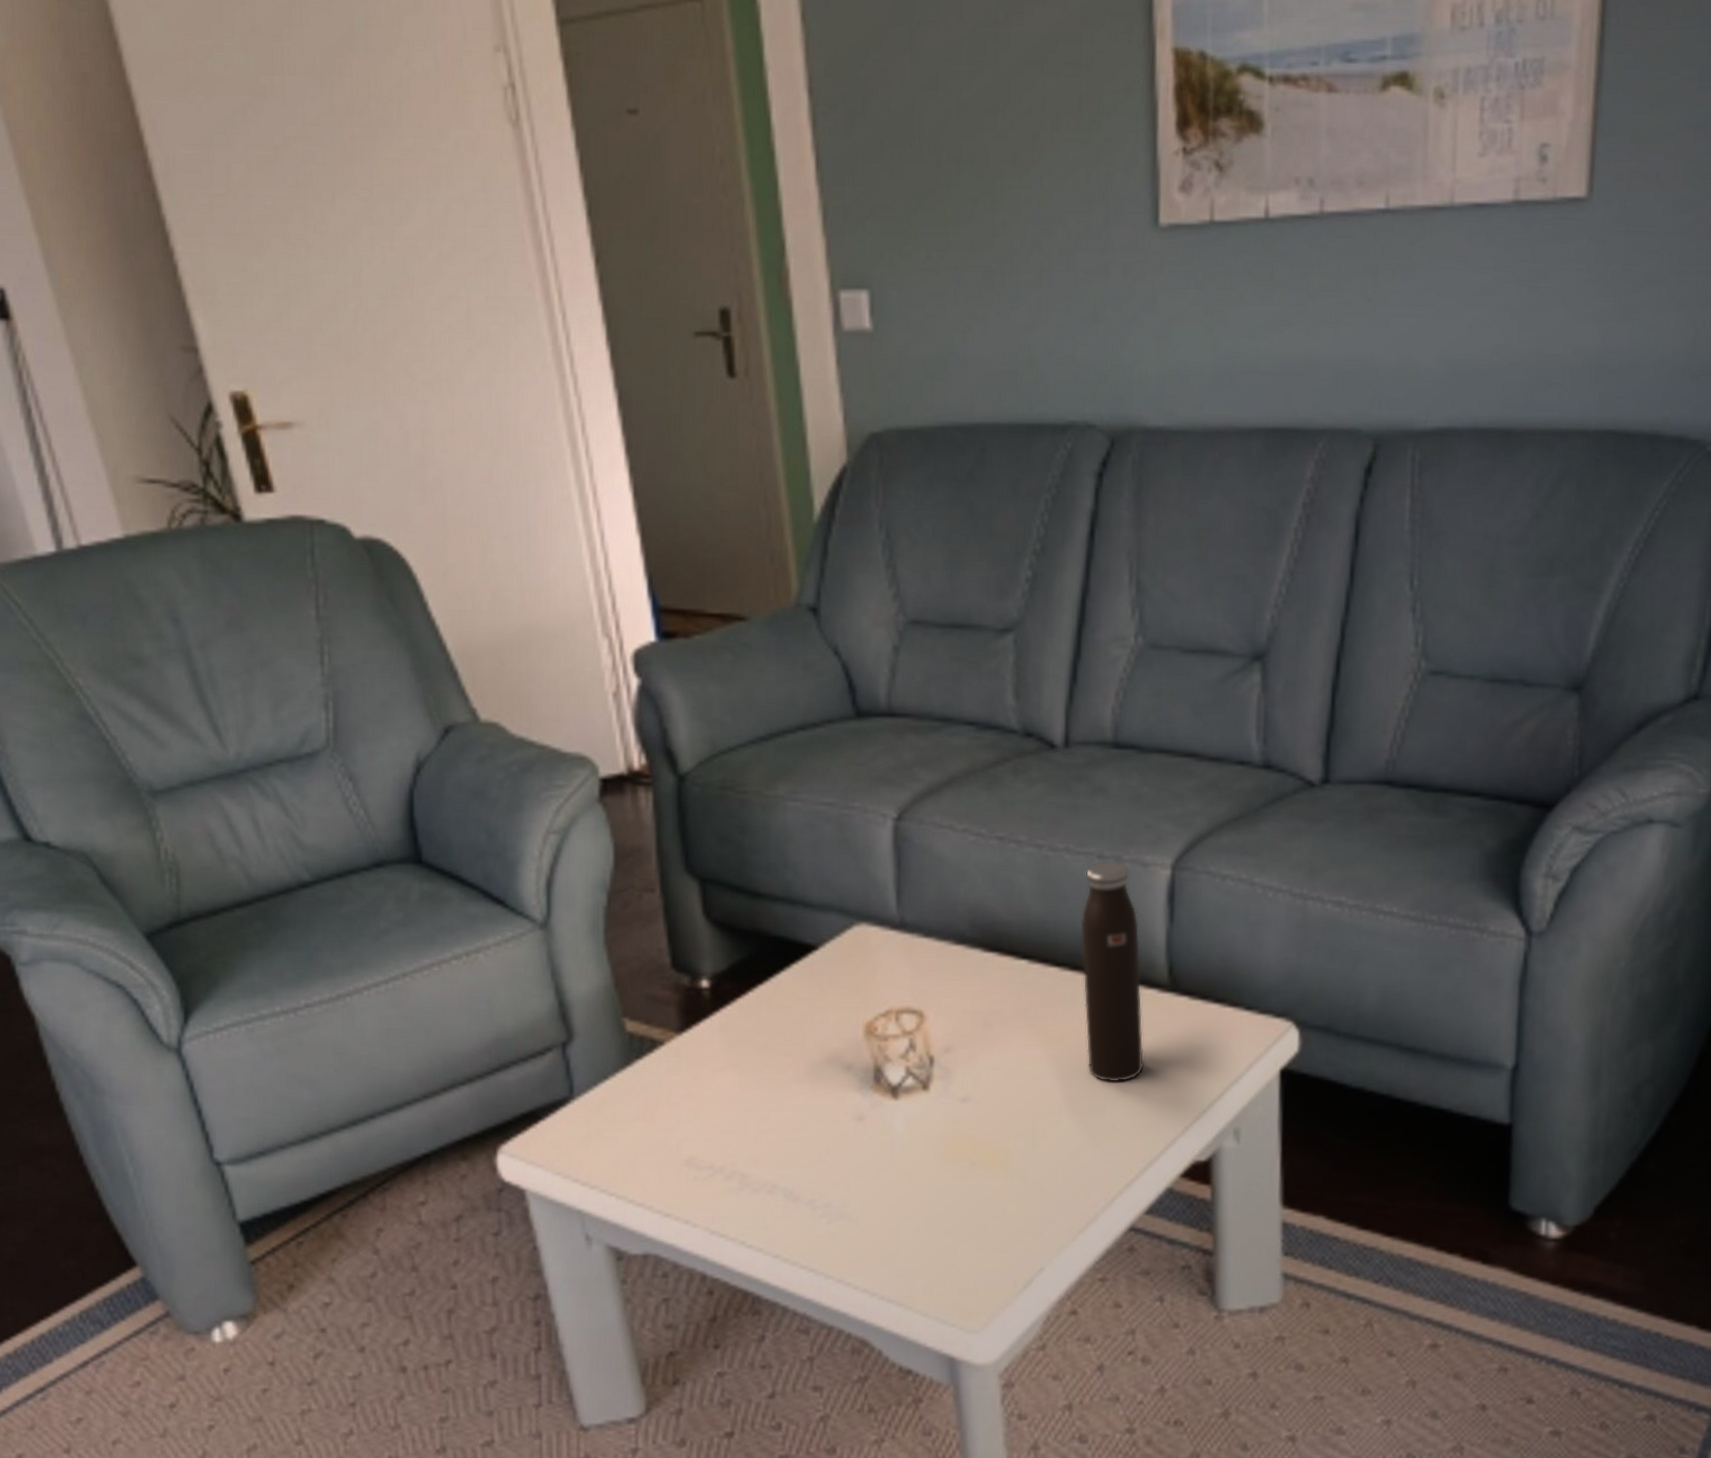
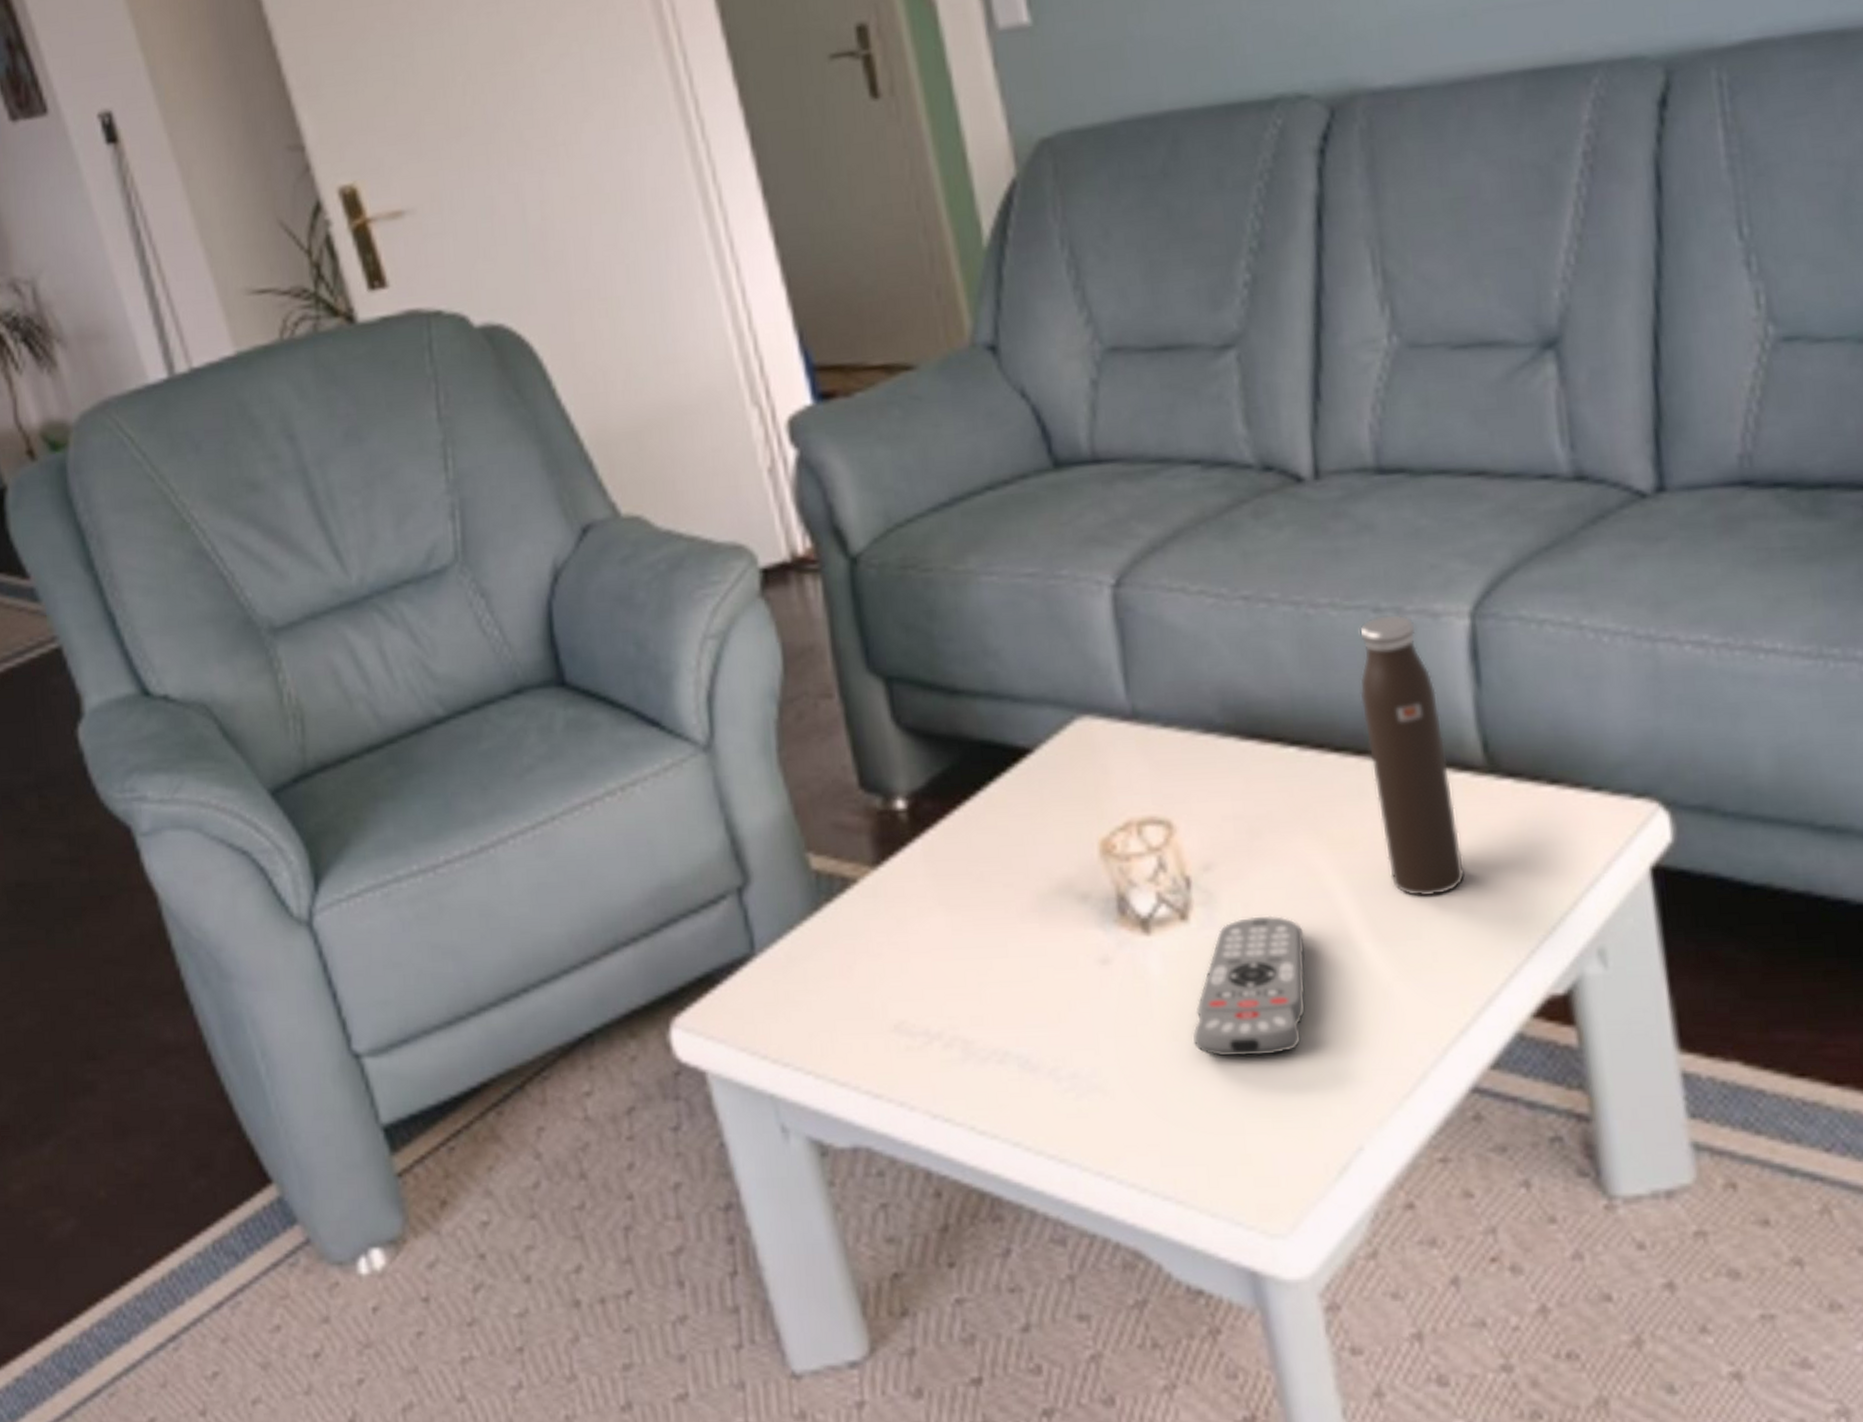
remote control: none [923,1090,1017,1197] -> present [1192,915,1306,1057]

